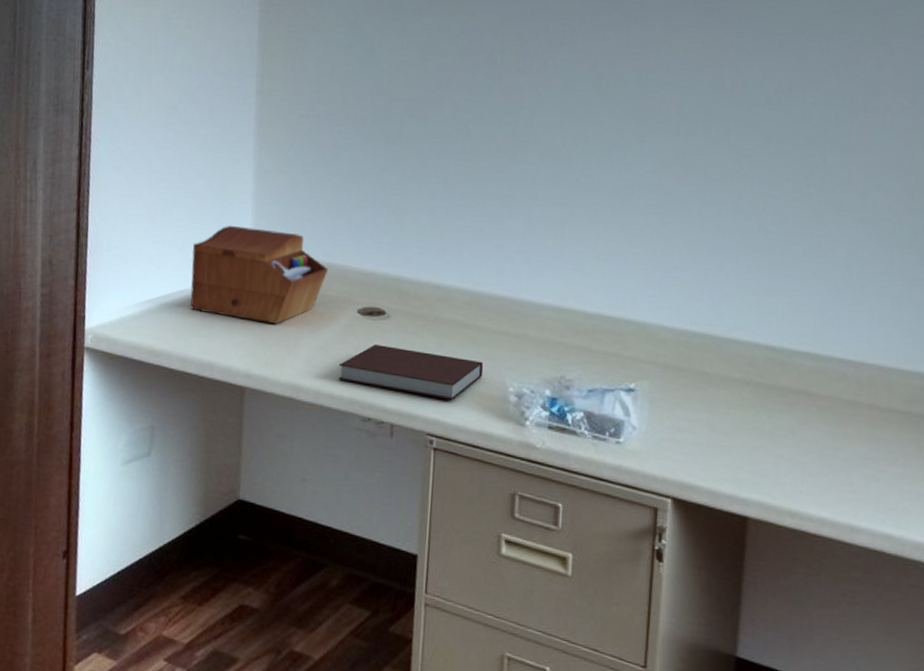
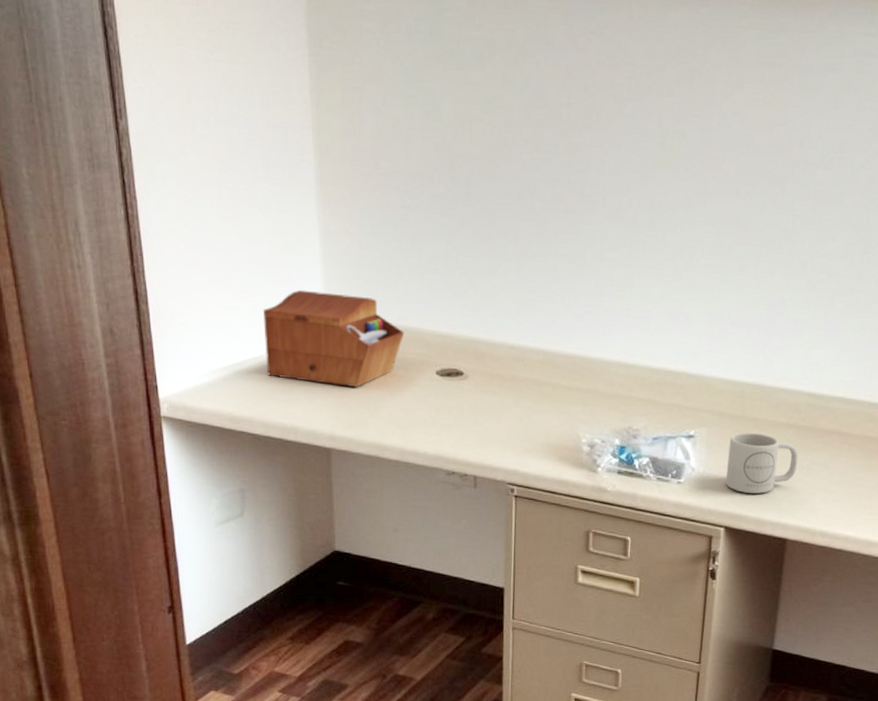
notebook: present [338,344,484,401] -> none [421,404,558,453]
mug: none [672,388,757,461] -> present [725,432,798,494]

